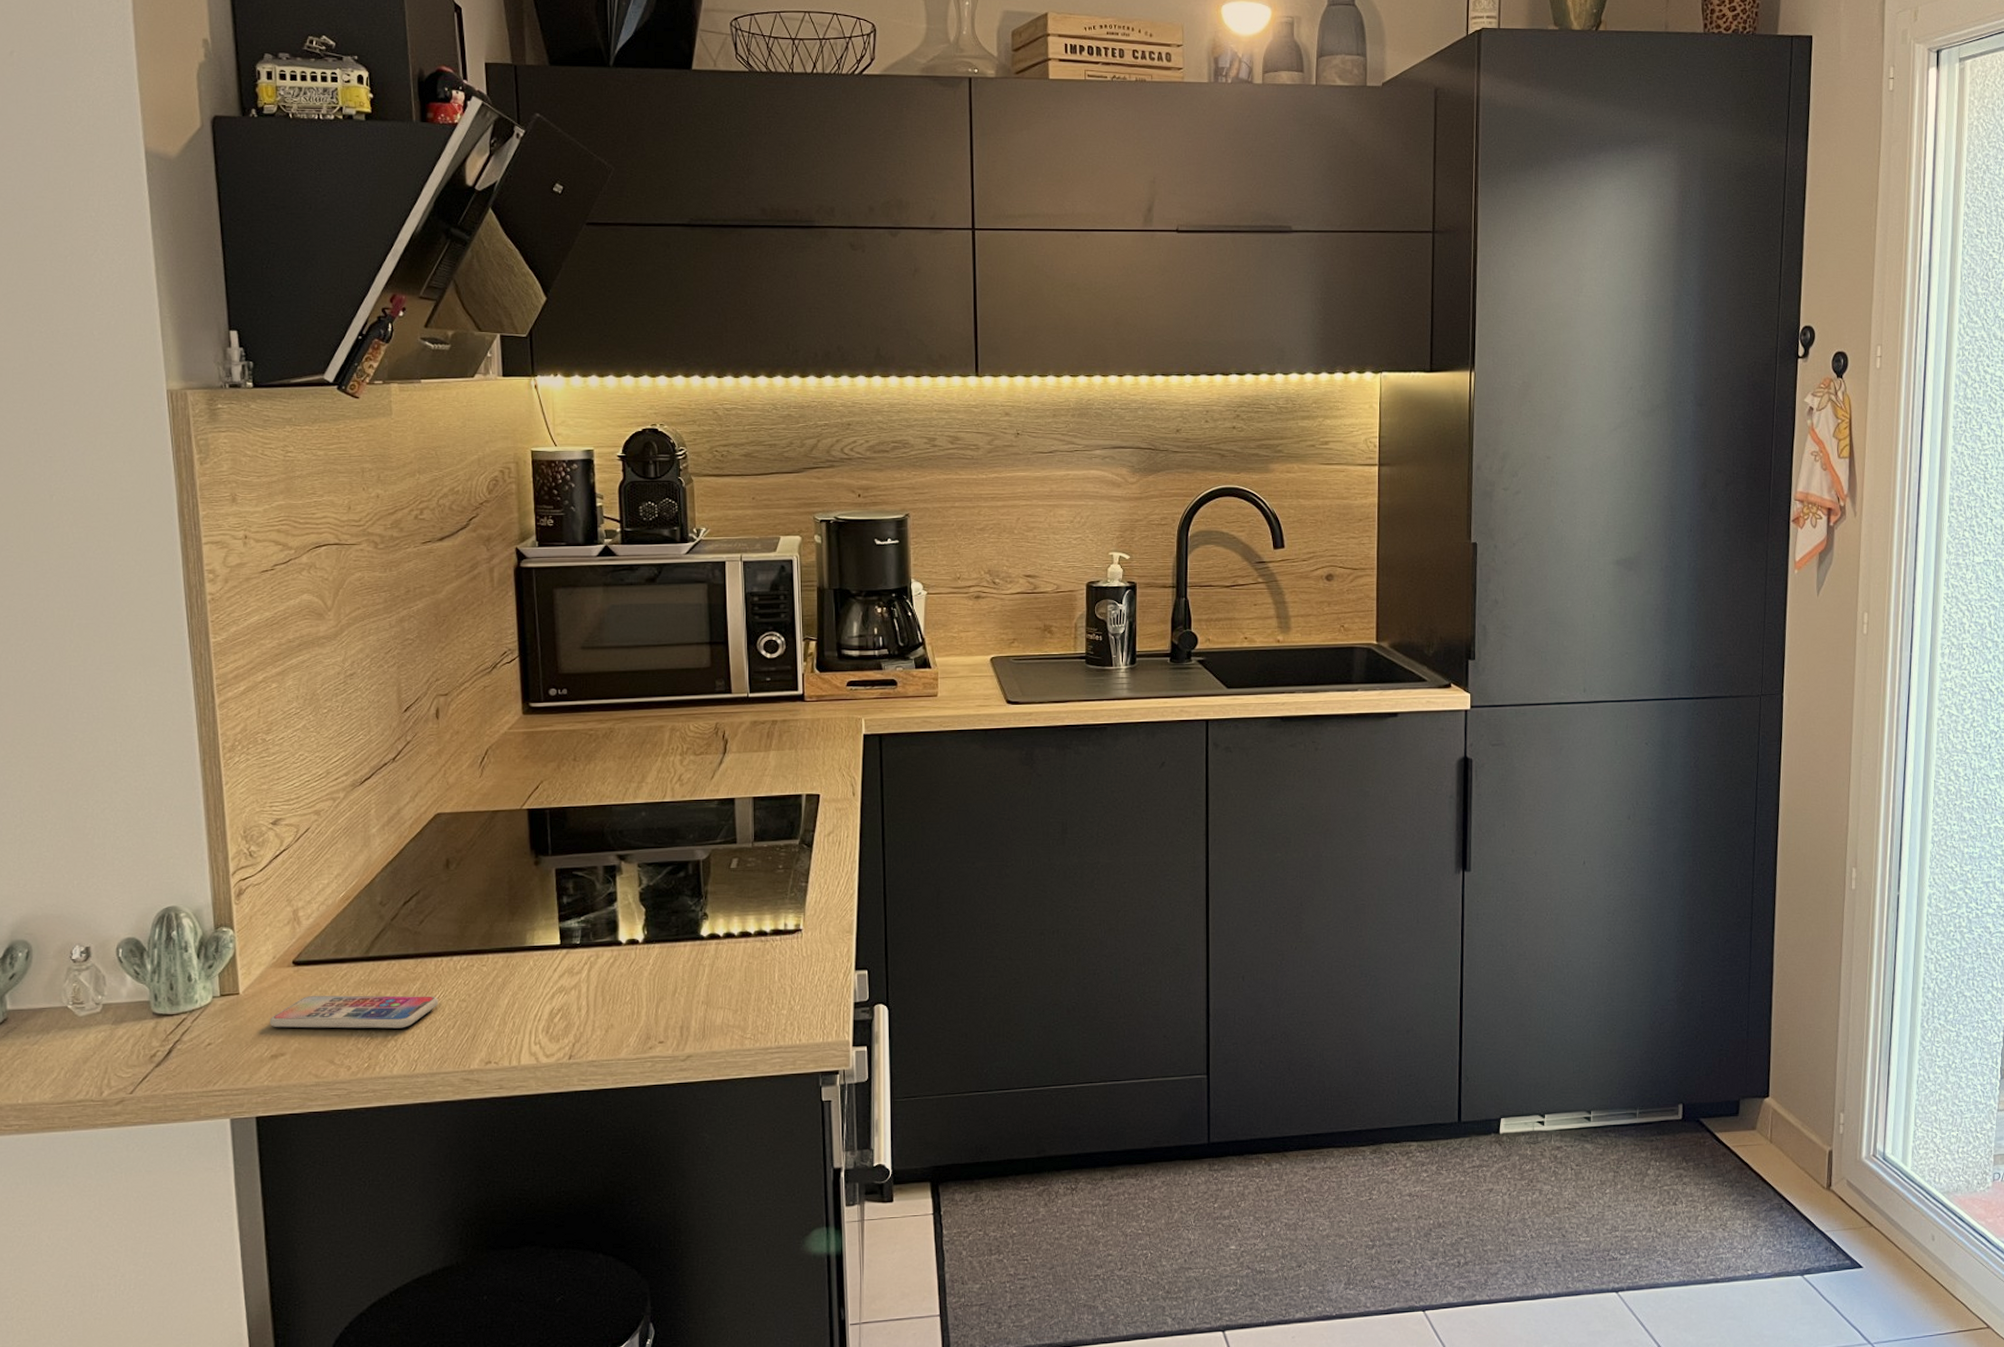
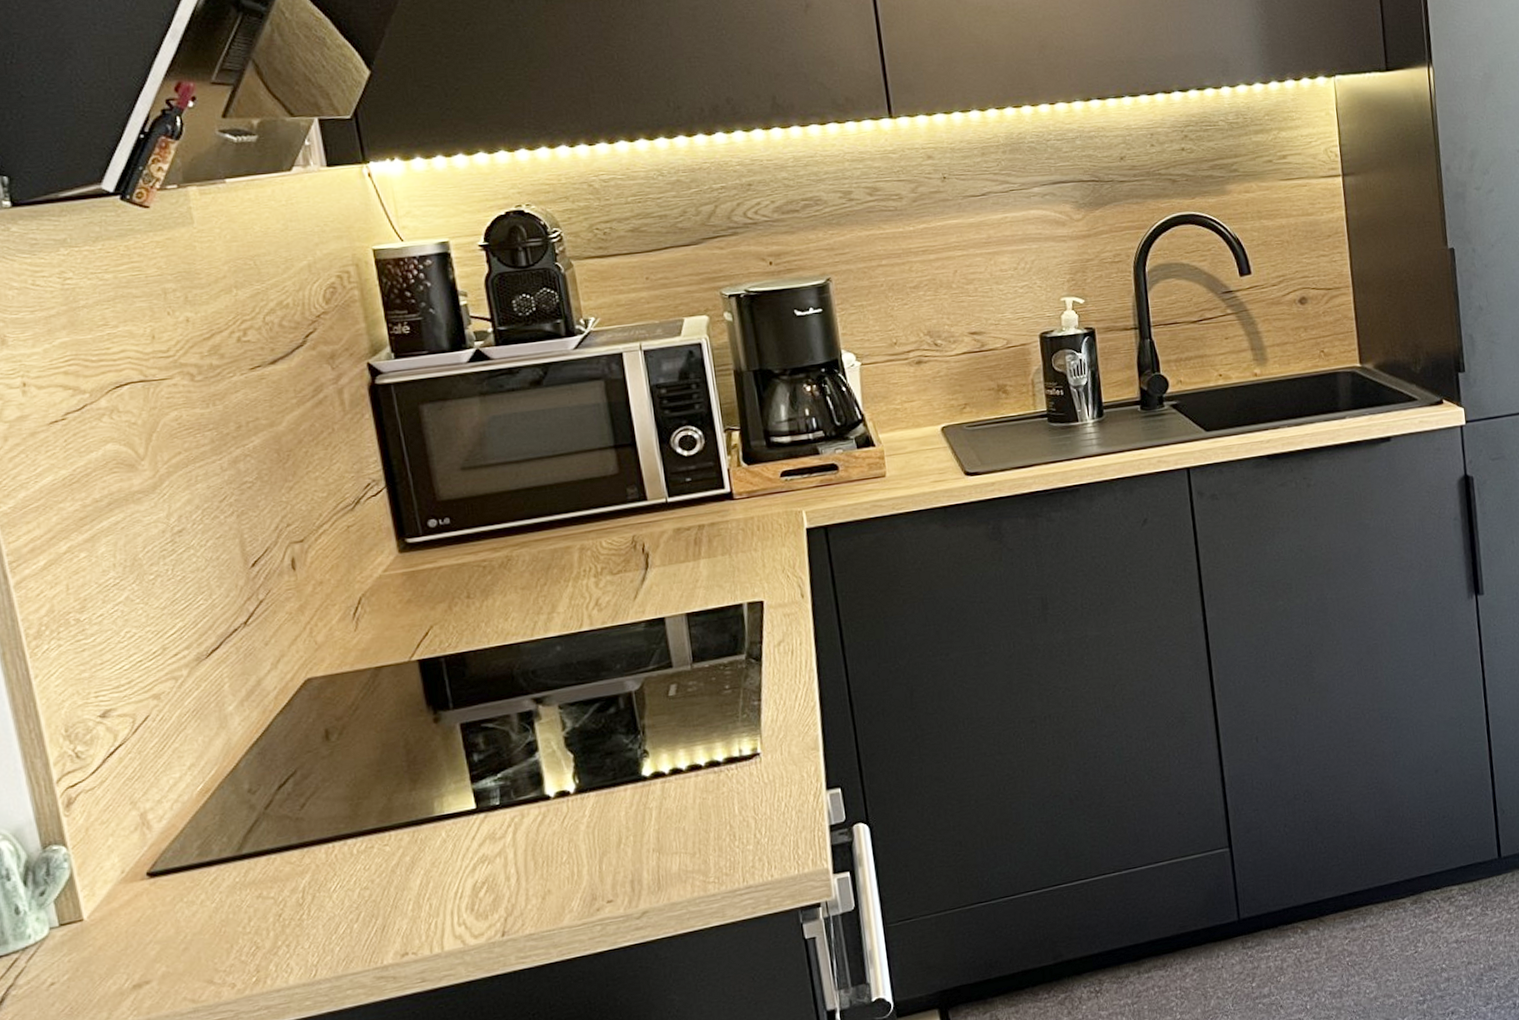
smartphone: present [269,995,439,1029] -> none [125,888,336,953]

